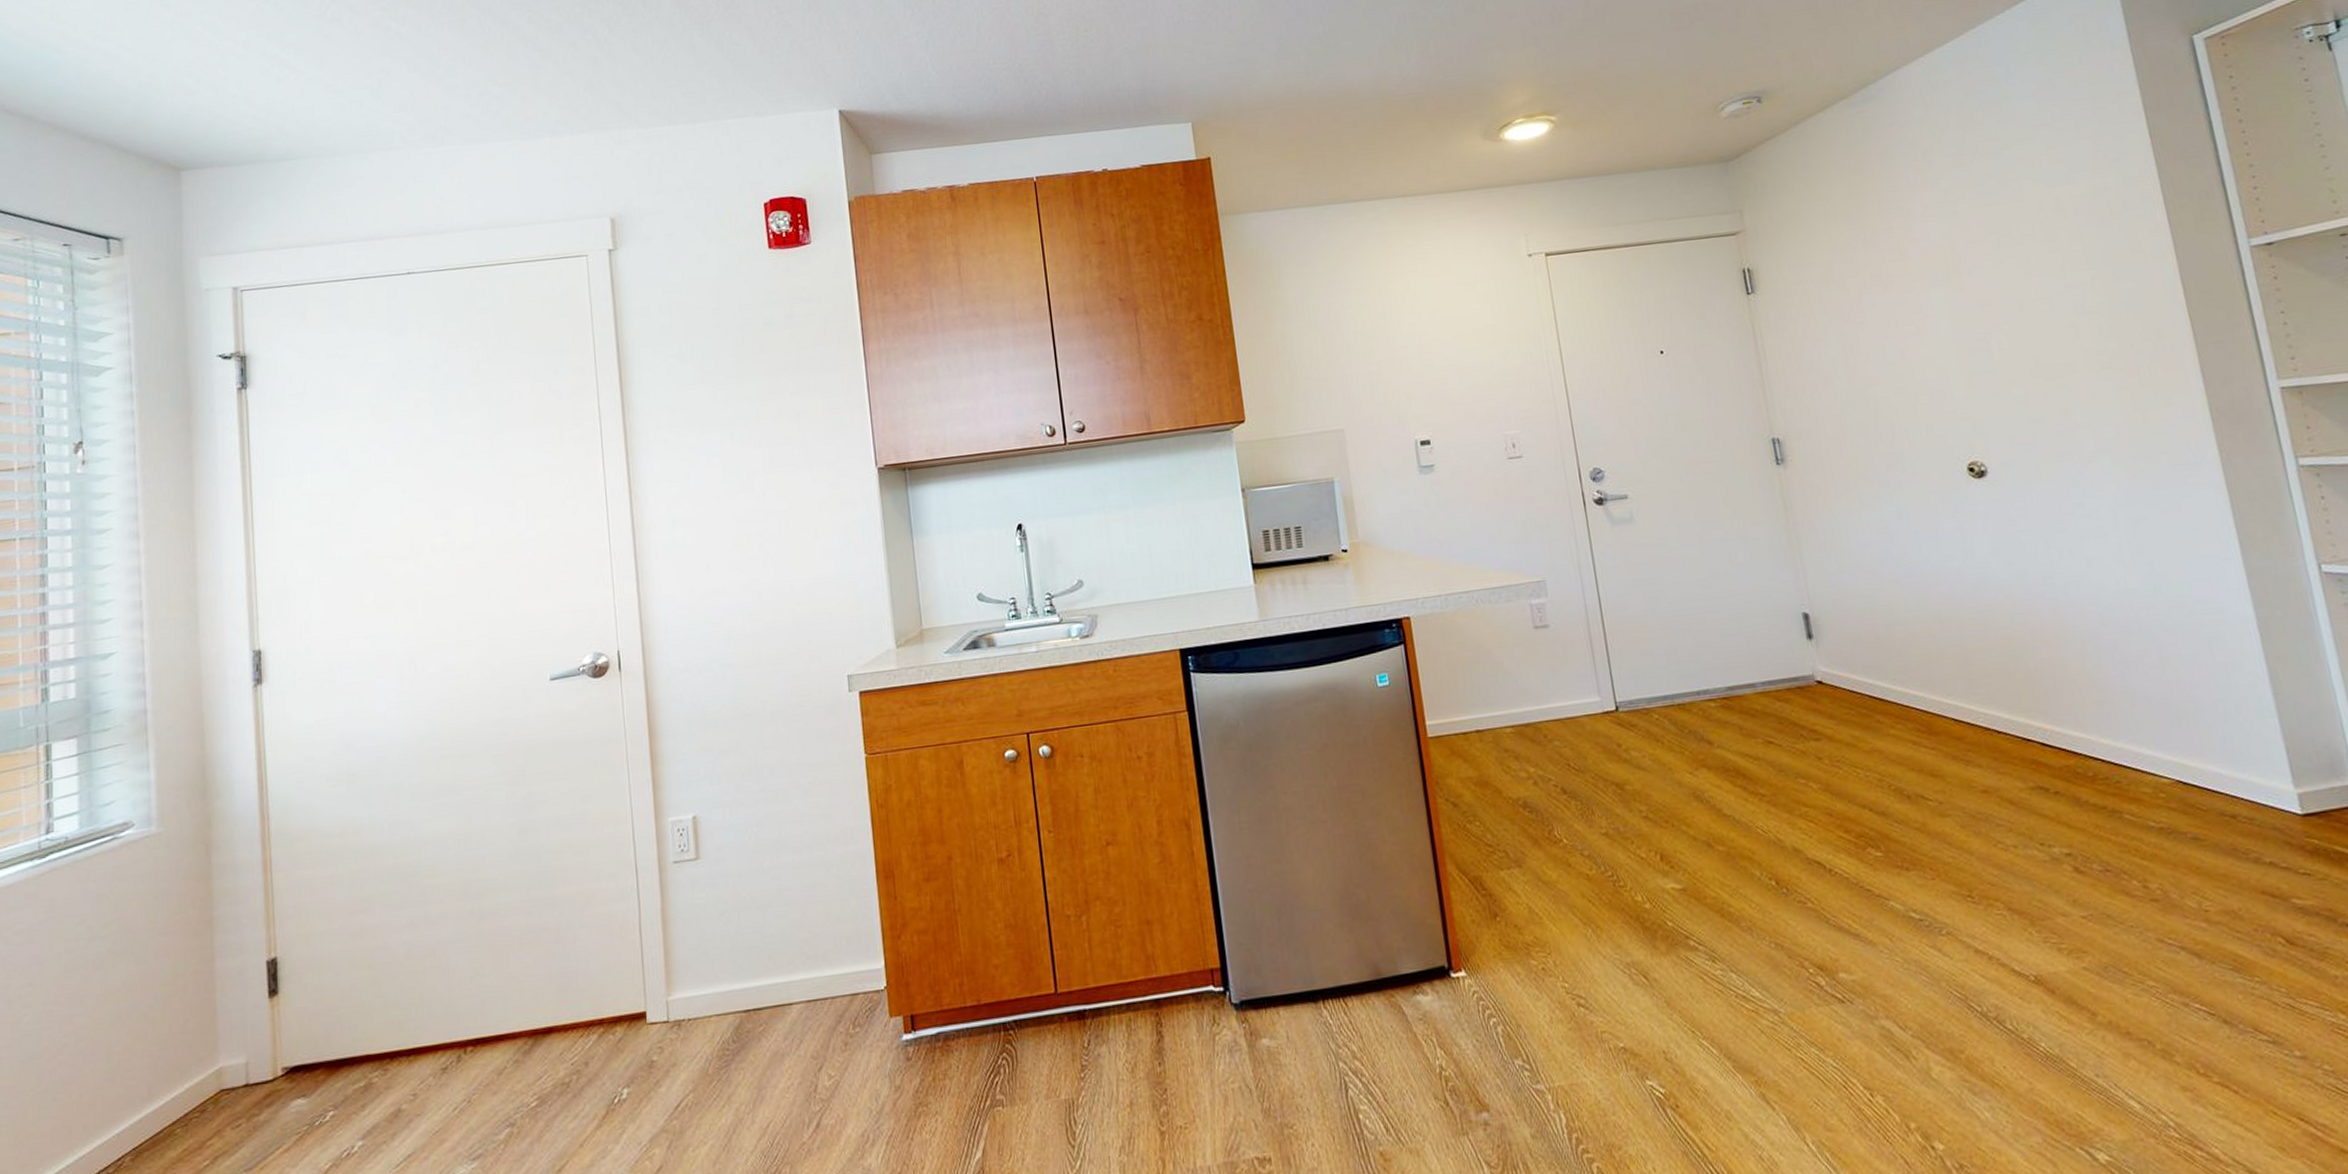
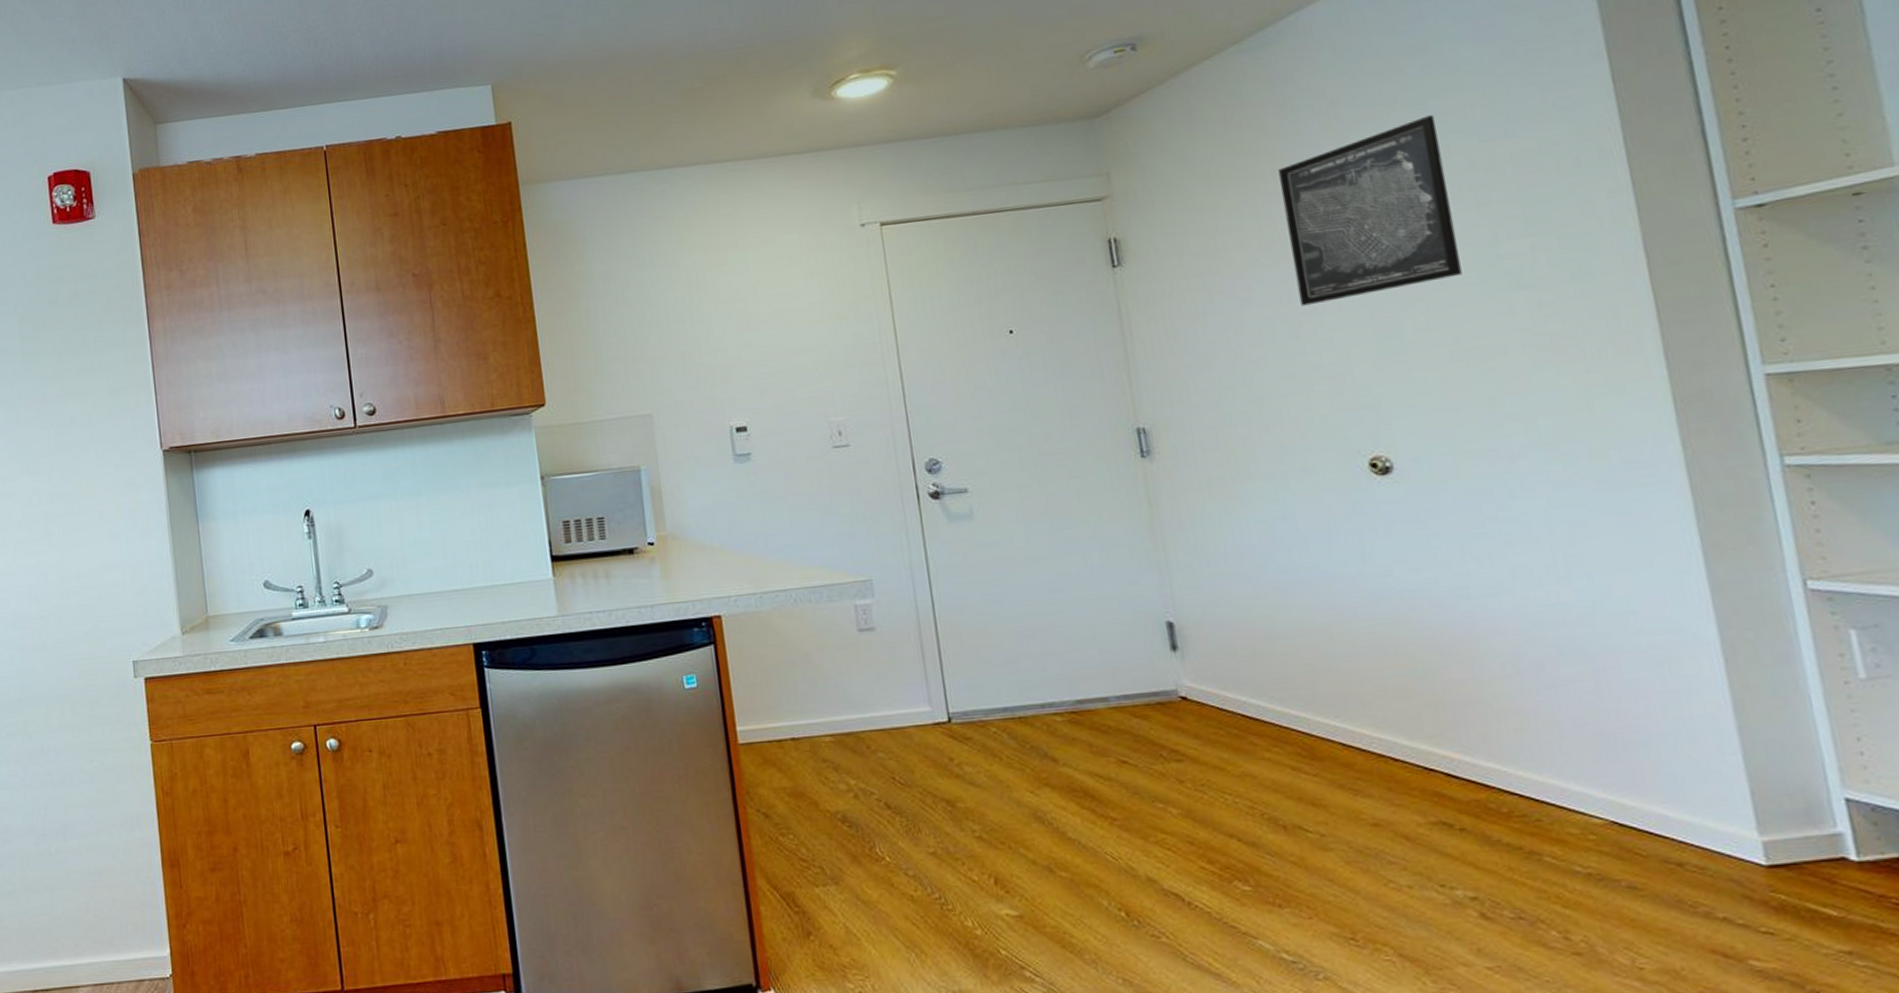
wall art: none [1883,163,2037,329] -> present [1278,115,1462,306]

